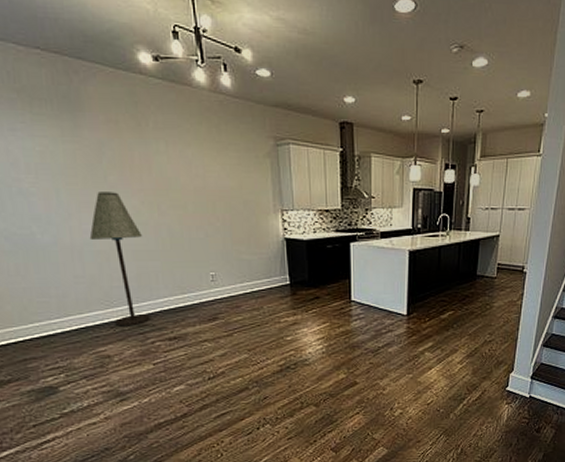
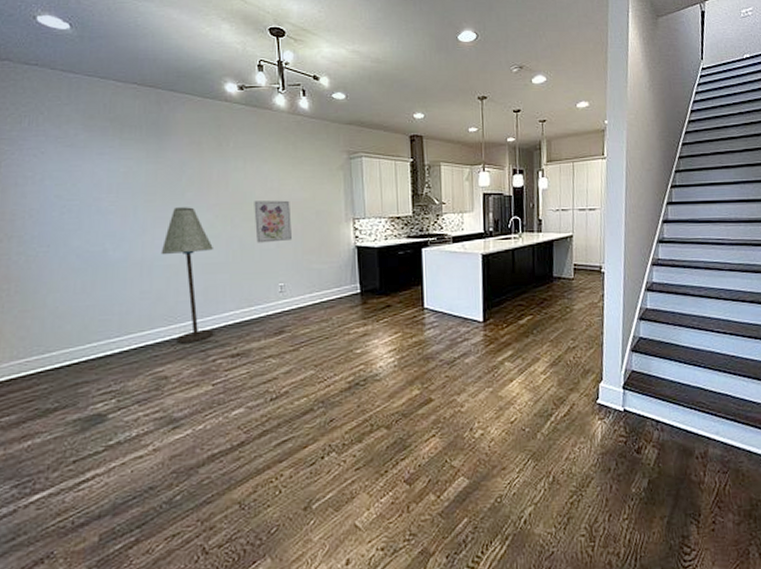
wall art: none [179,188,220,232] -> present [254,200,292,243]

